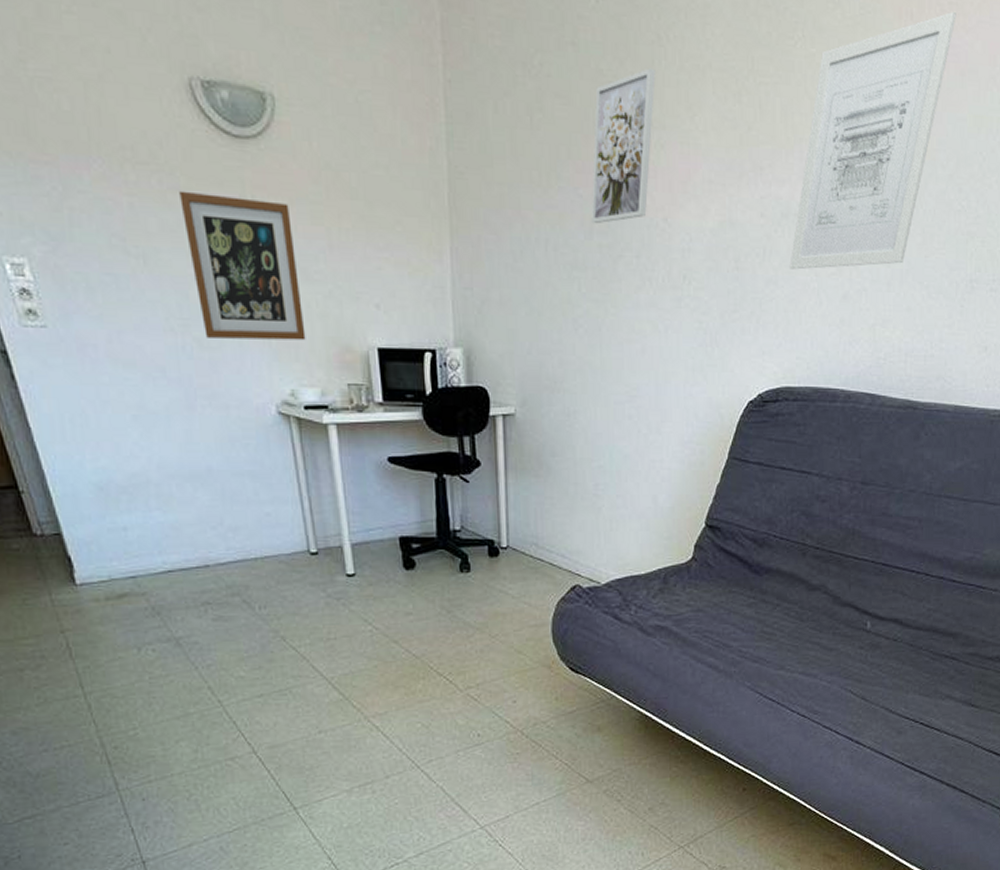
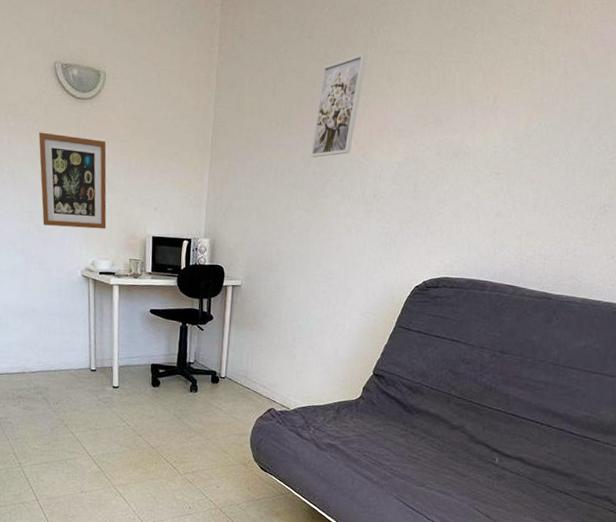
wall art: present [789,11,956,270] -> none [456,9,607,193]

